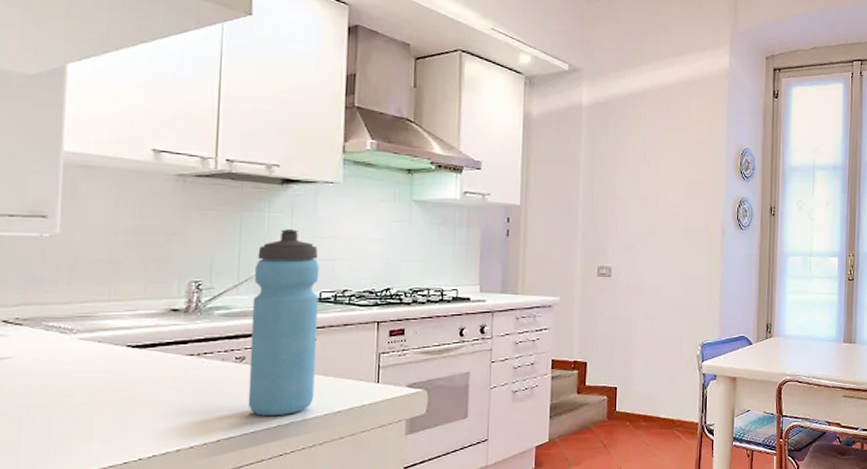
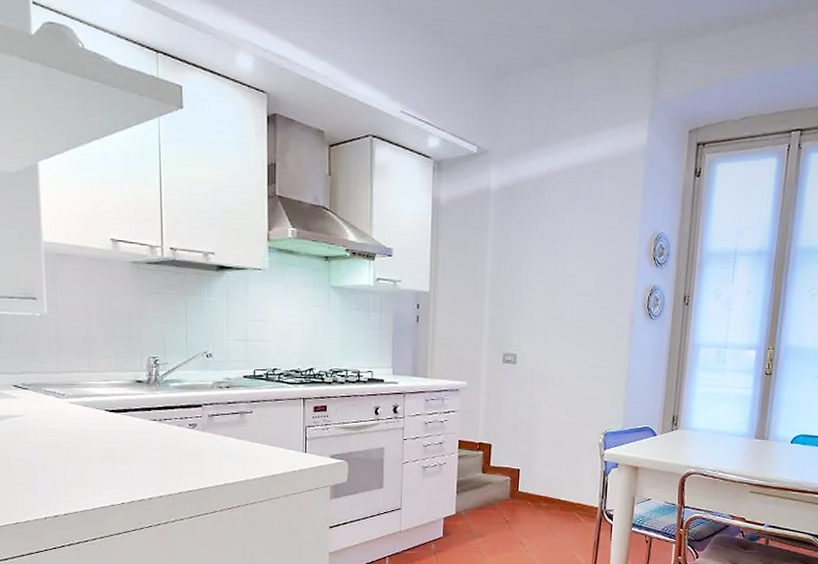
water bottle: present [248,229,320,417] -> none [199,312,253,476]

